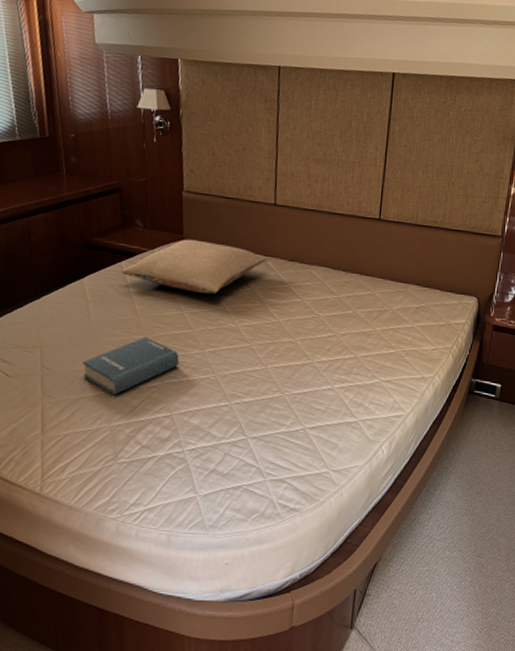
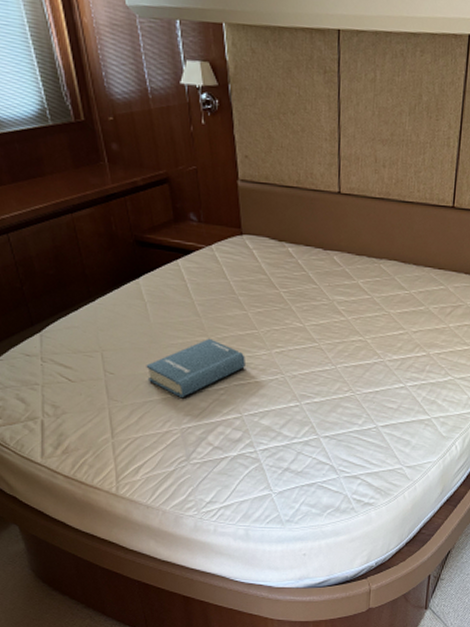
pillow: present [121,239,267,294] -> none [177,233,333,293]

